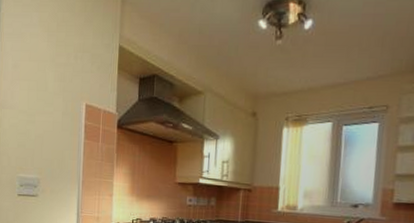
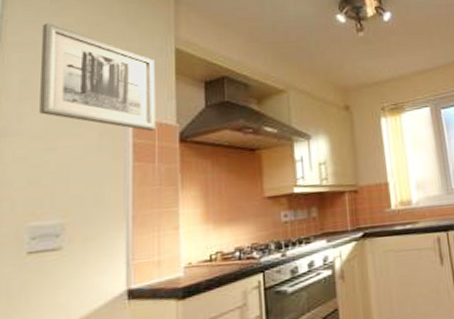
wall art: none [24,17,103,116] -> present [39,23,156,131]

